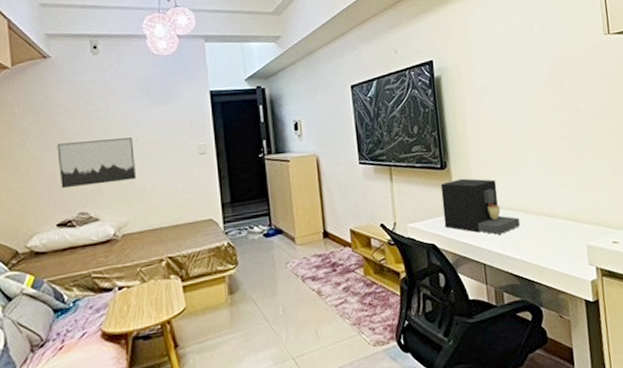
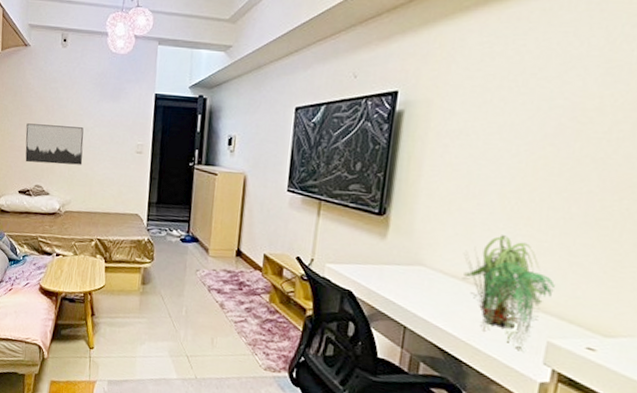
coffee maker: present [440,178,520,235] -> none [367,229,464,301]
plant: none [512,166,581,259] -> present [462,235,555,352]

